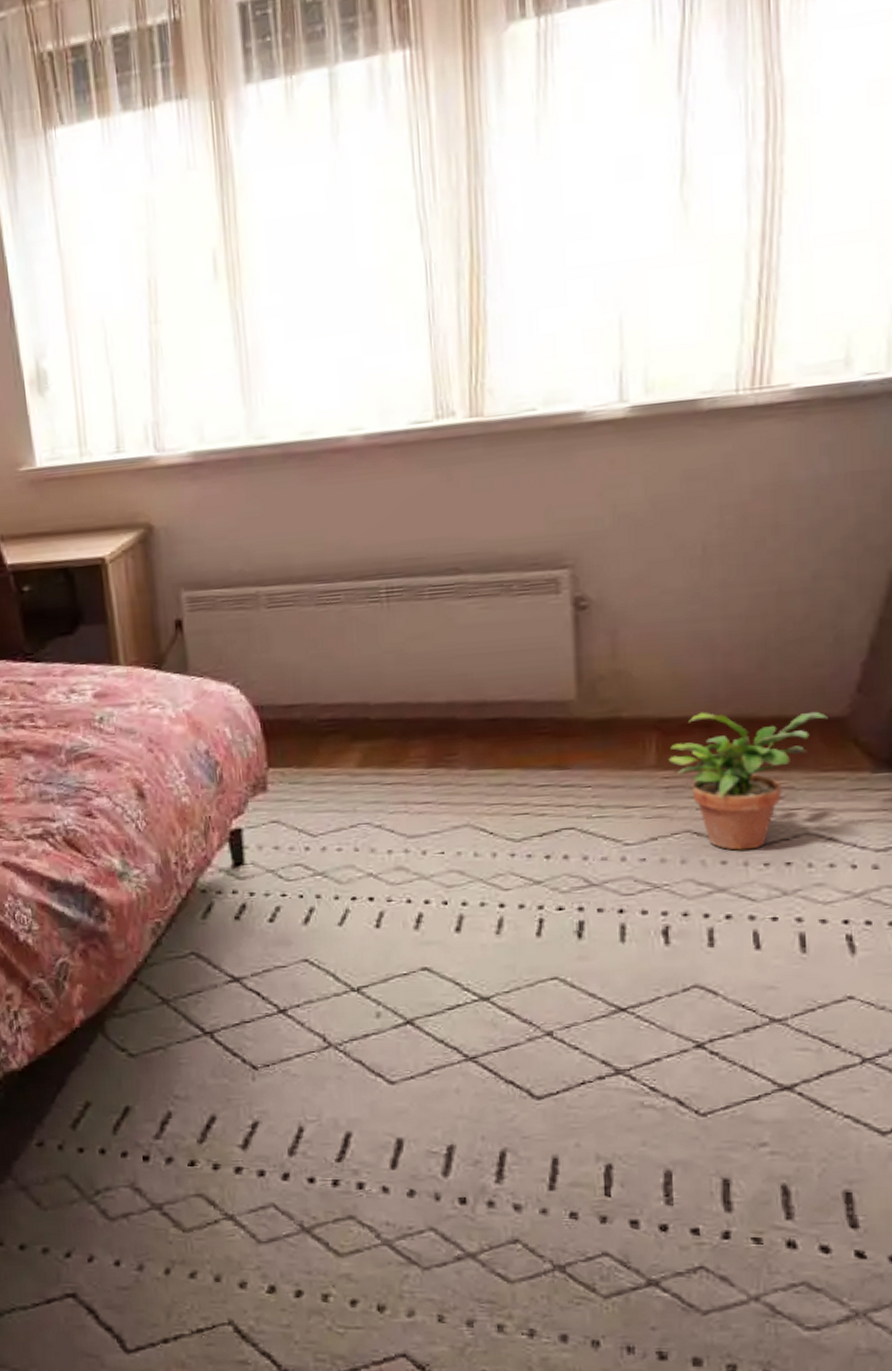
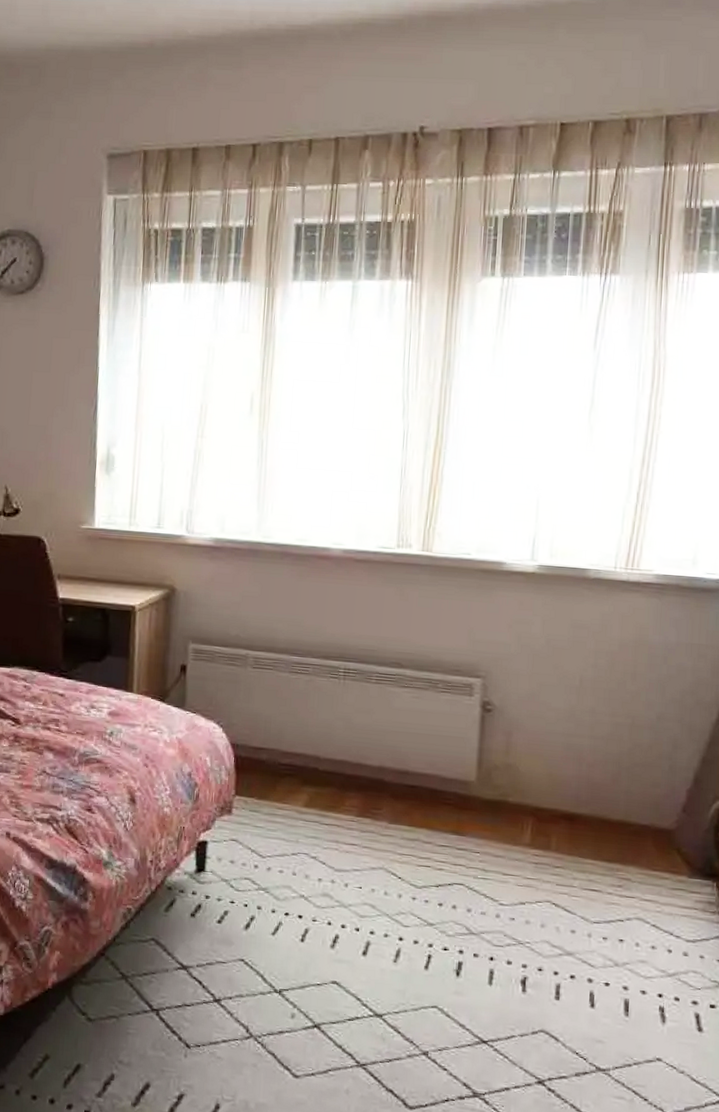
potted plant: present [667,711,828,851] -> none [539,807,660,925]

